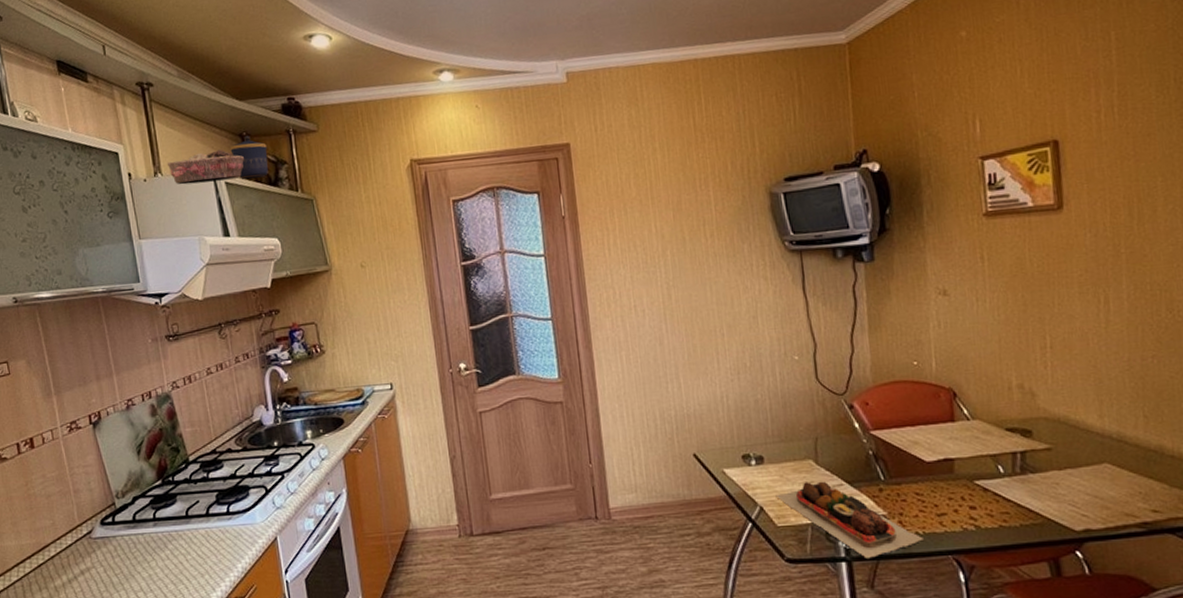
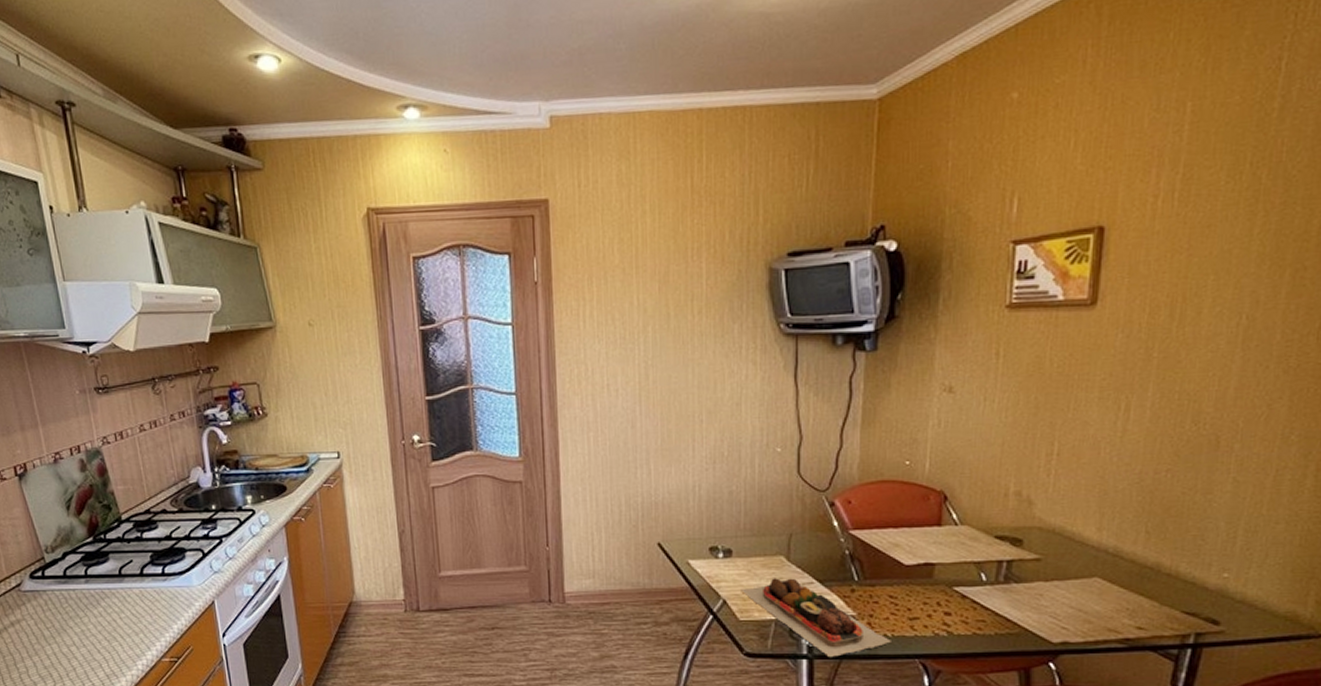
decorative basket: present [167,149,244,185] -> none [92,184,180,223]
decorative jar: present [230,136,268,180] -> none [164,170,207,221]

